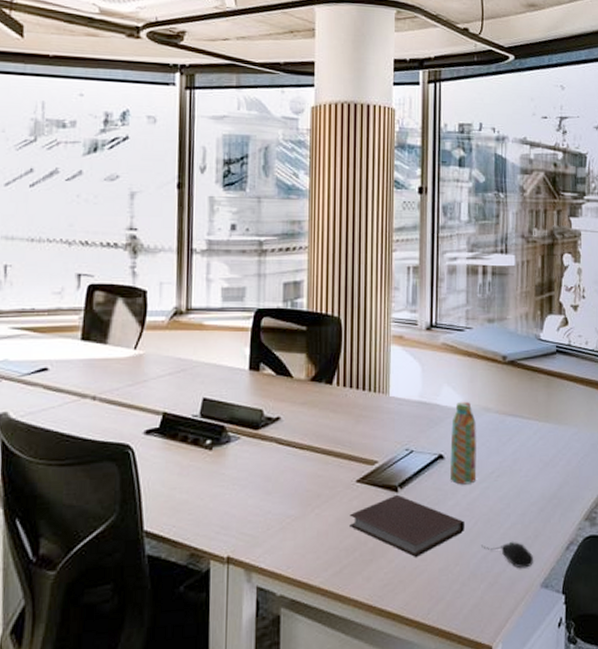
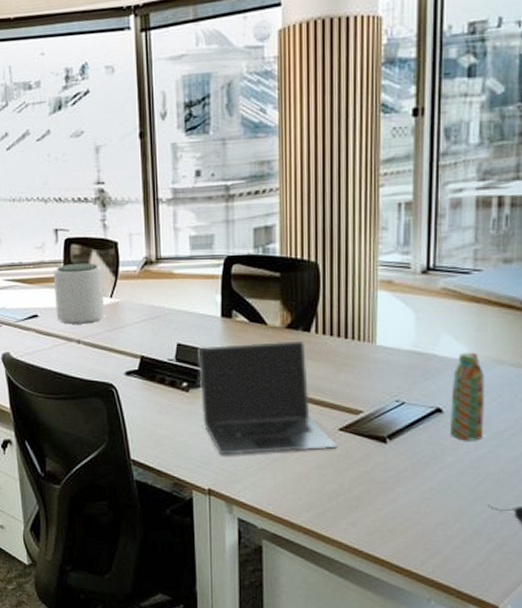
plant pot: none [70,311,128,378] -> present [53,262,104,324]
laptop: none [224,393,355,517] -> present [198,340,338,455]
notebook: present [349,494,464,557] -> none [332,445,467,509]

